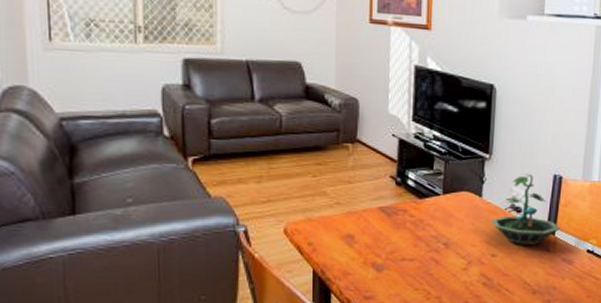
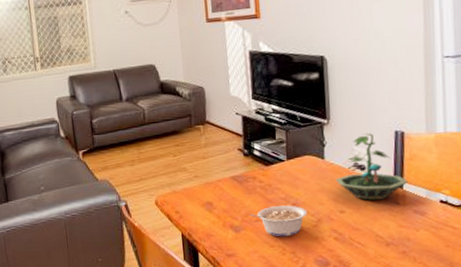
legume: none [395,245,458,279] -> present [249,205,308,237]

